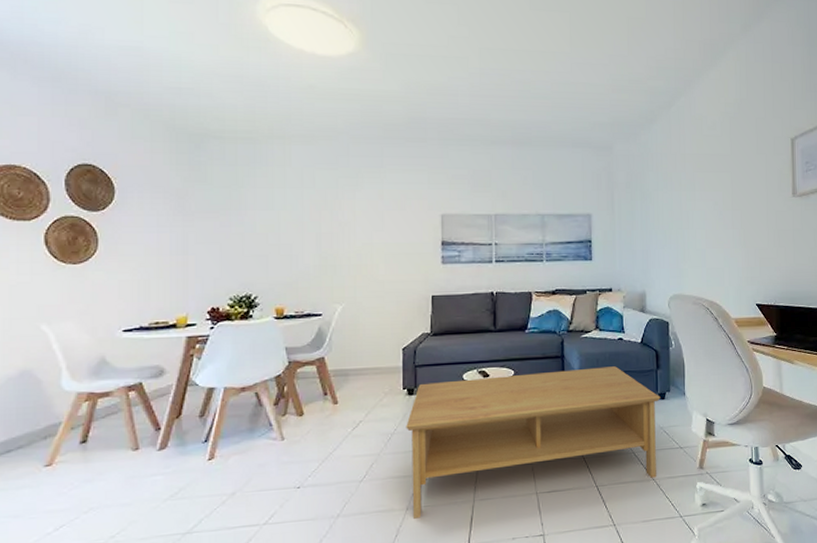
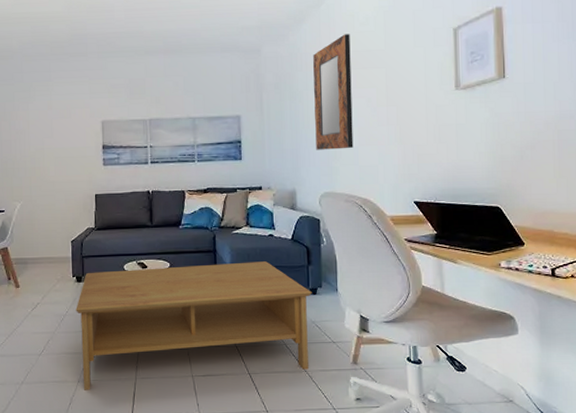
home mirror: none [664,137,701,252] -> present [313,34,354,150]

